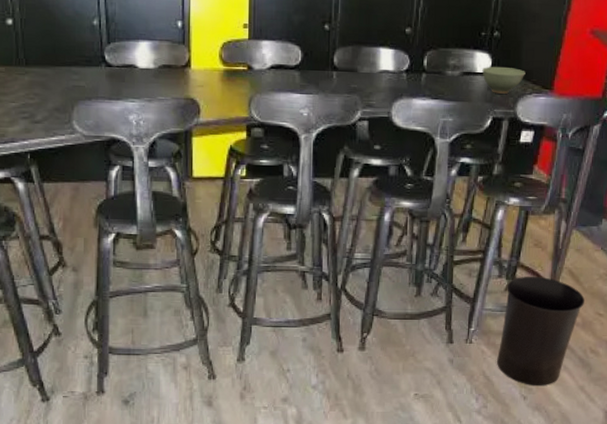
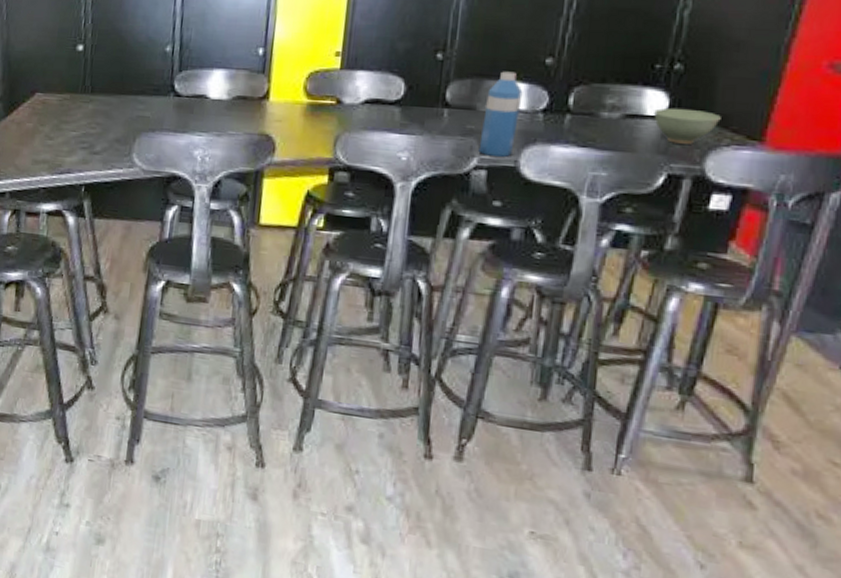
water bottle: none [361,39,391,109] -> present [478,71,523,157]
waste bin: present [497,276,585,385] -> none [659,392,808,554]

